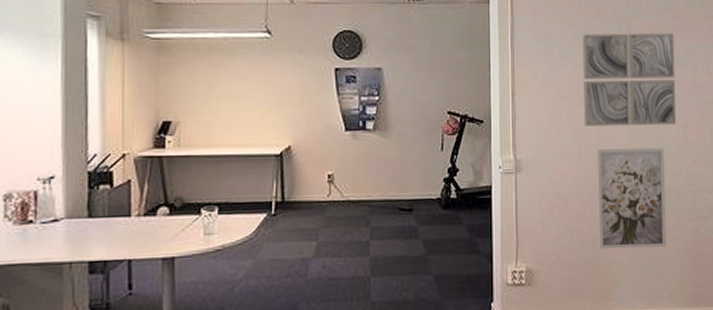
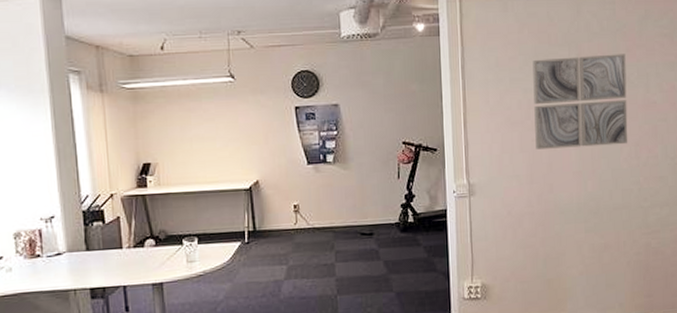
wall art: present [595,147,667,250] -> none [547,166,618,264]

